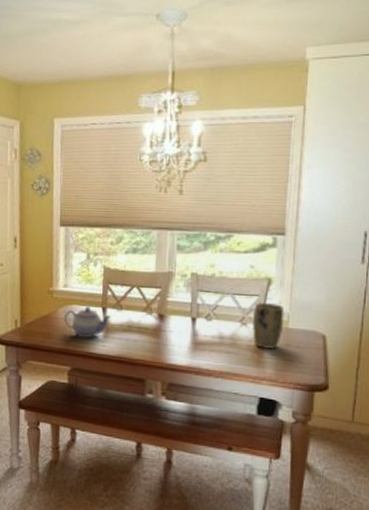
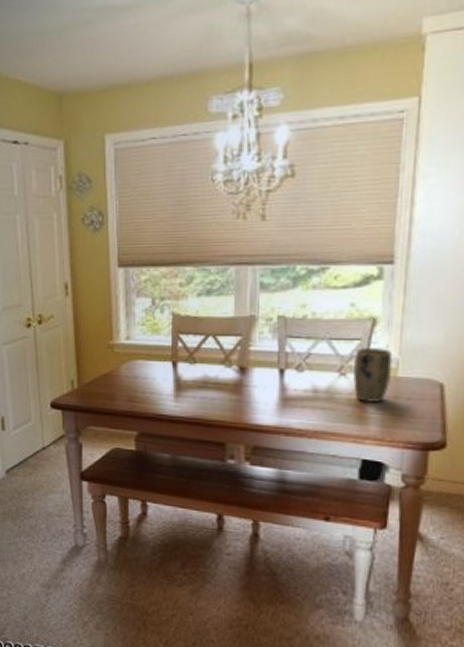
teapot: present [64,307,111,339] -> none [128,361,183,399]

